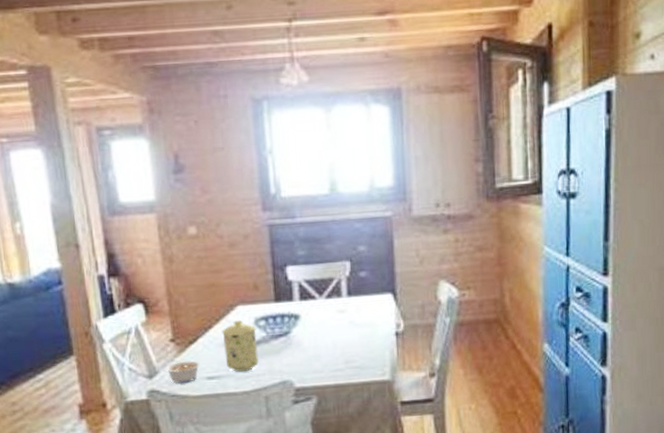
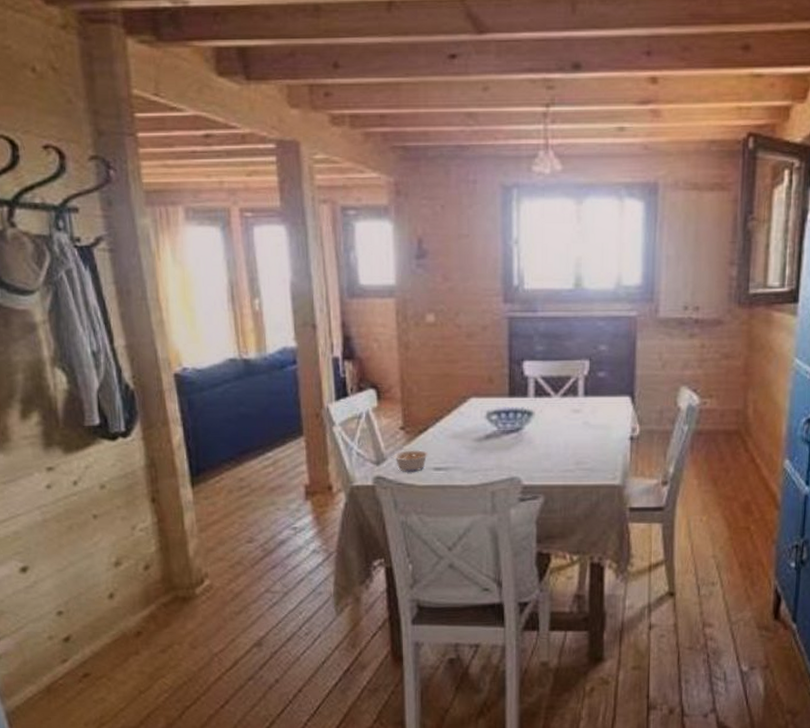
mug: present [221,320,259,372] -> none [452,413,489,465]

